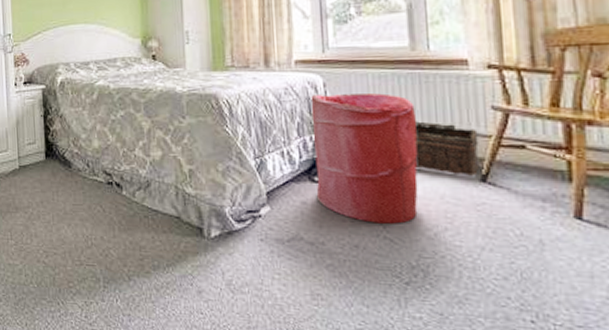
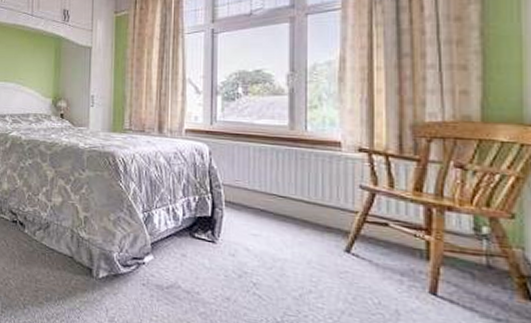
laundry hamper: present [310,93,418,224] -> none [195,161,290,283]
basket: present [414,121,479,176] -> none [286,193,346,247]

